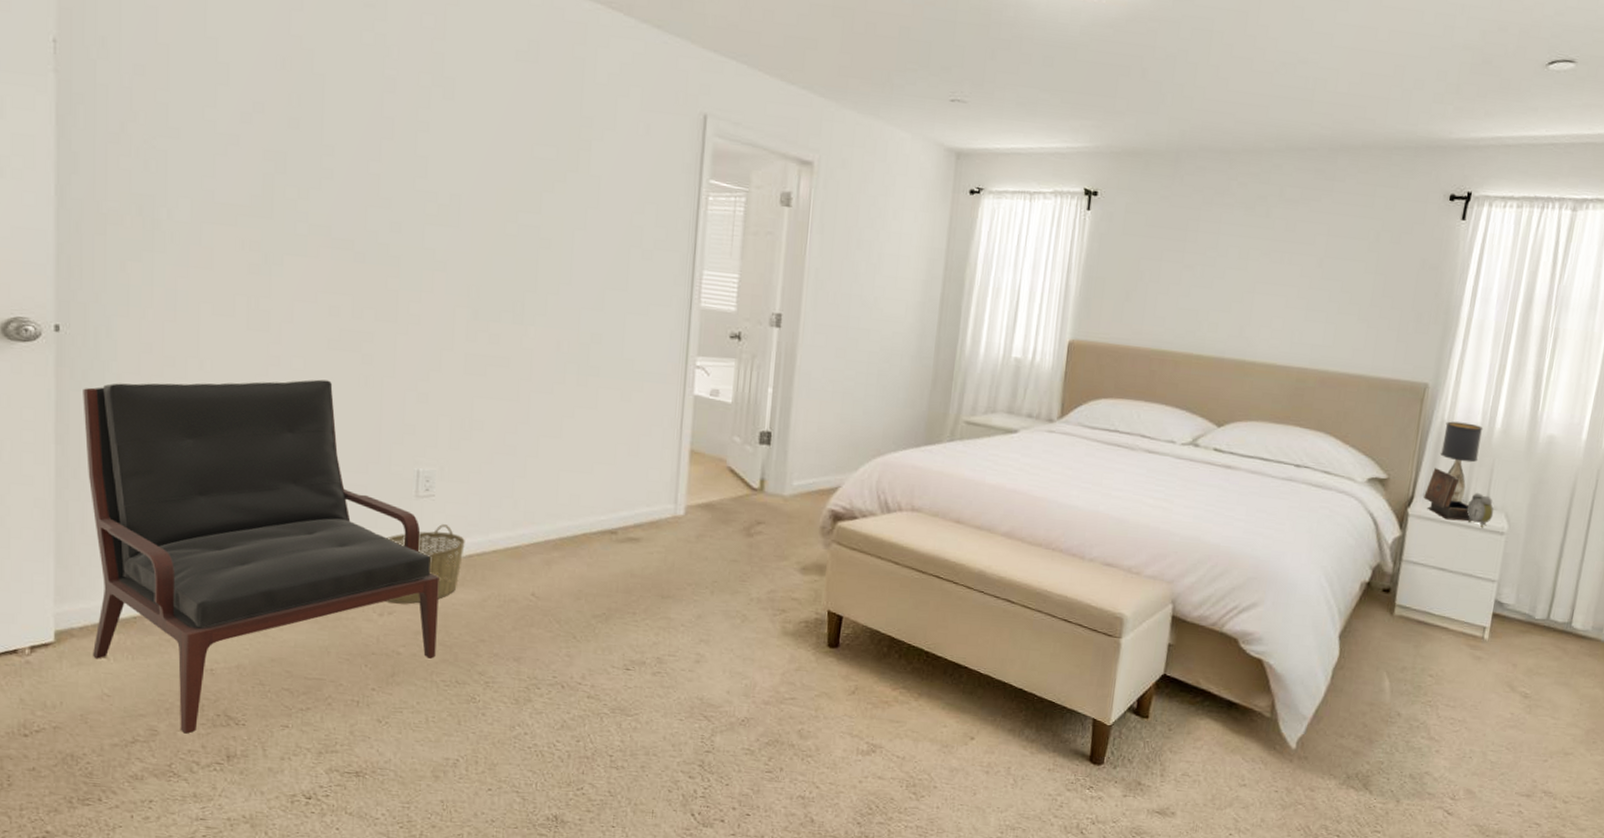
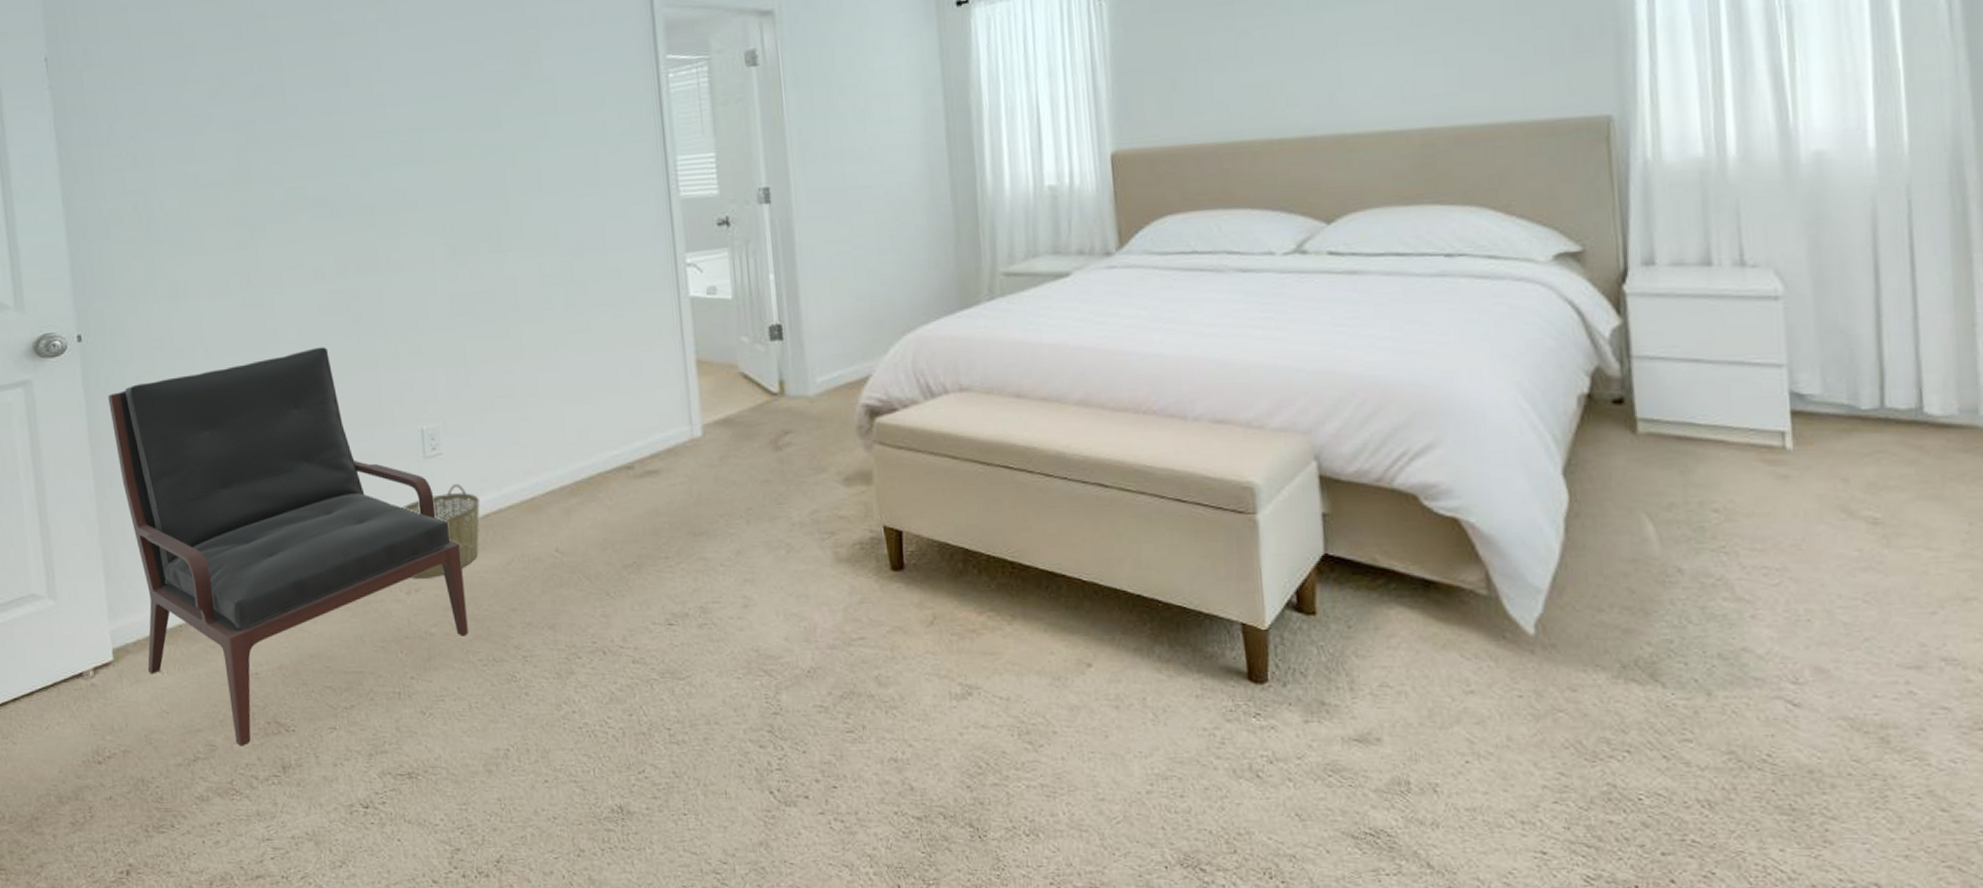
jewelry box: present [1423,468,1470,521] -> none [1642,225,1721,292]
table lamp: present [1440,421,1484,503] -> none [1651,156,1713,266]
alarm clock: present [1466,493,1494,528] -> none [1712,248,1756,296]

